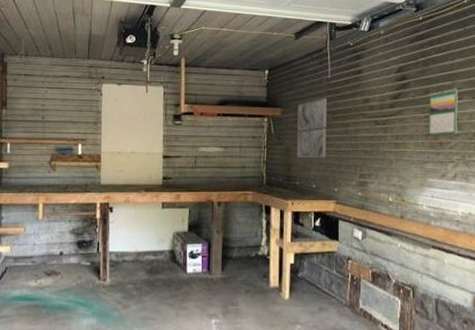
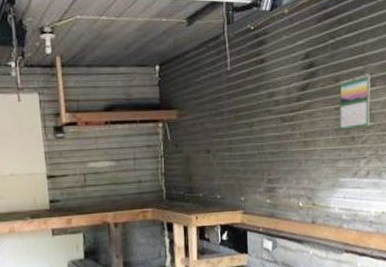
wall art: present [297,98,327,159] -> none [195,95,231,167]

